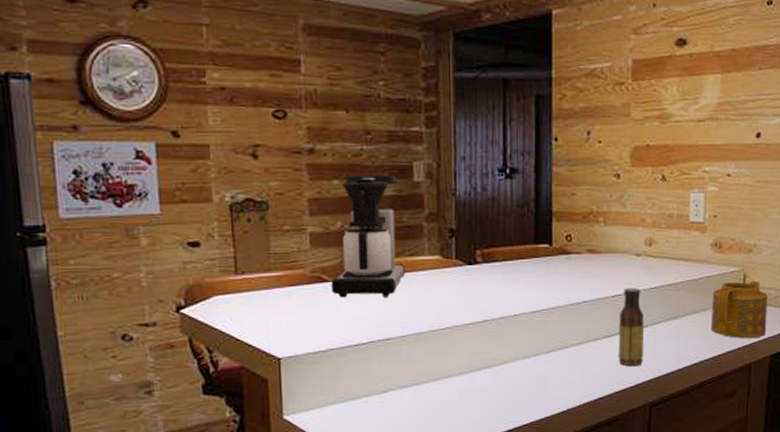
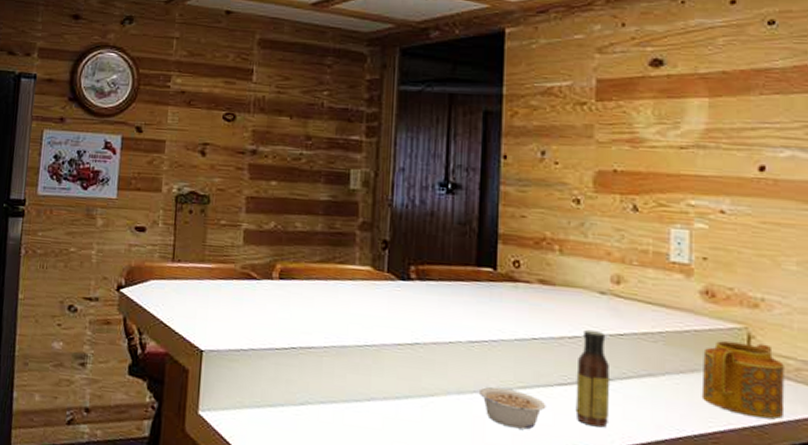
coffee maker: present [331,175,405,298] -> none [259,178,334,303]
legume: none [540,347,596,379] -> present [478,386,546,430]

